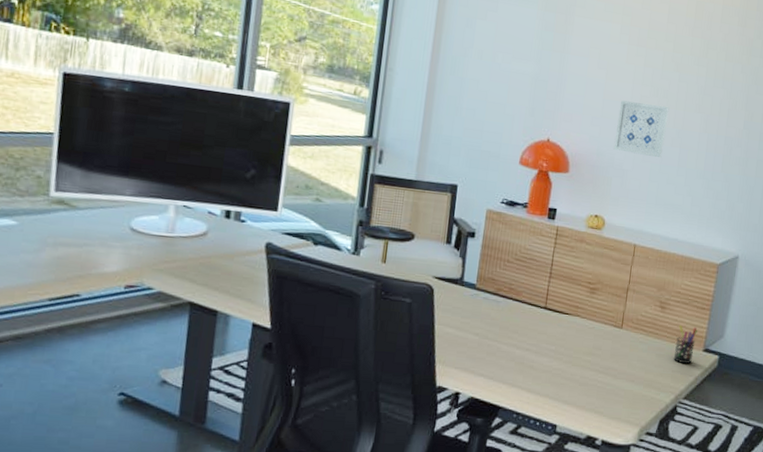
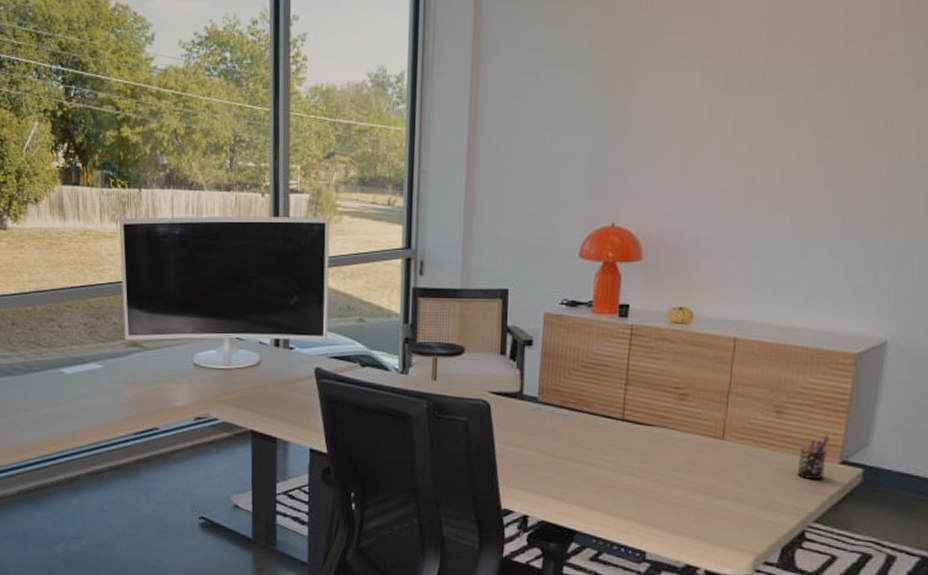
wall art: present [613,100,670,157] -> none [698,162,774,228]

